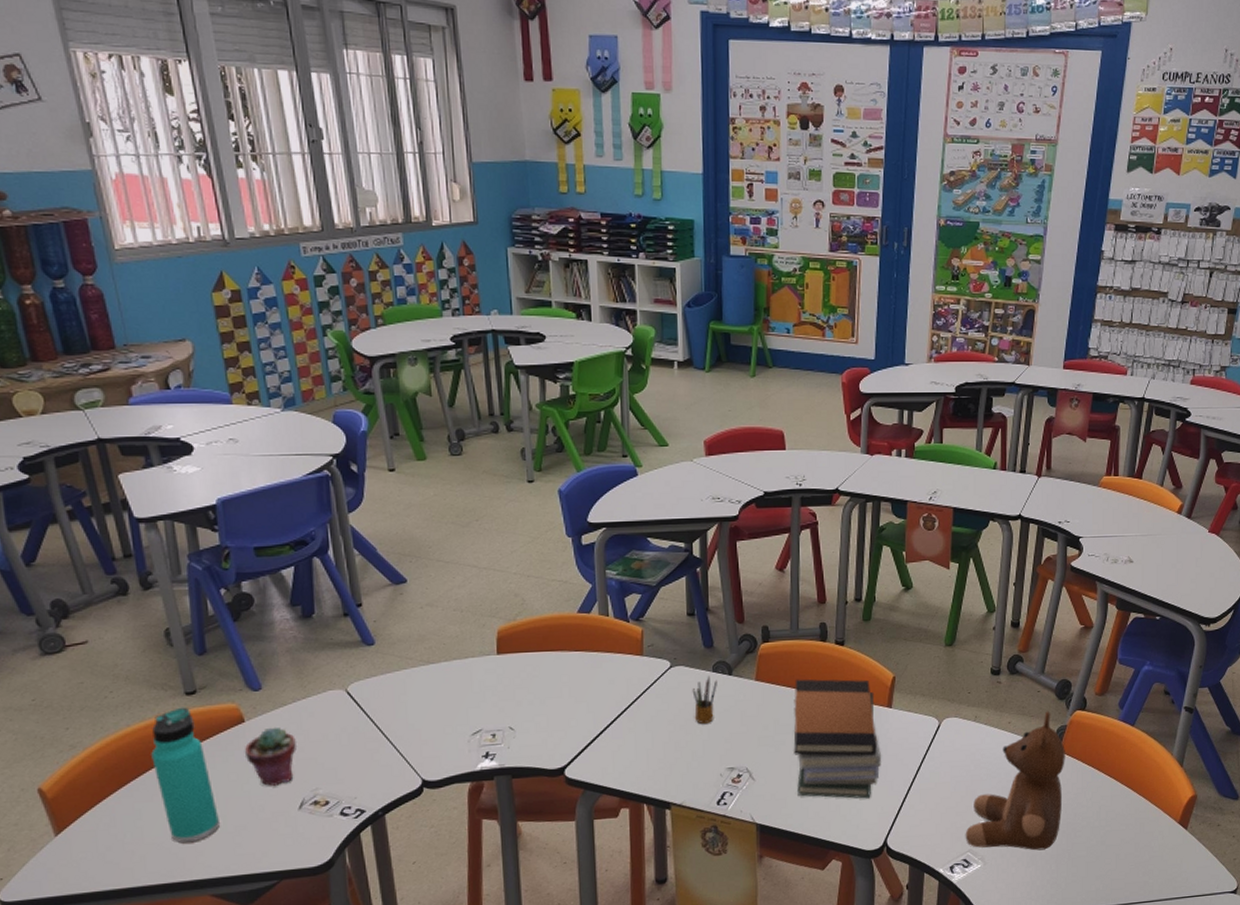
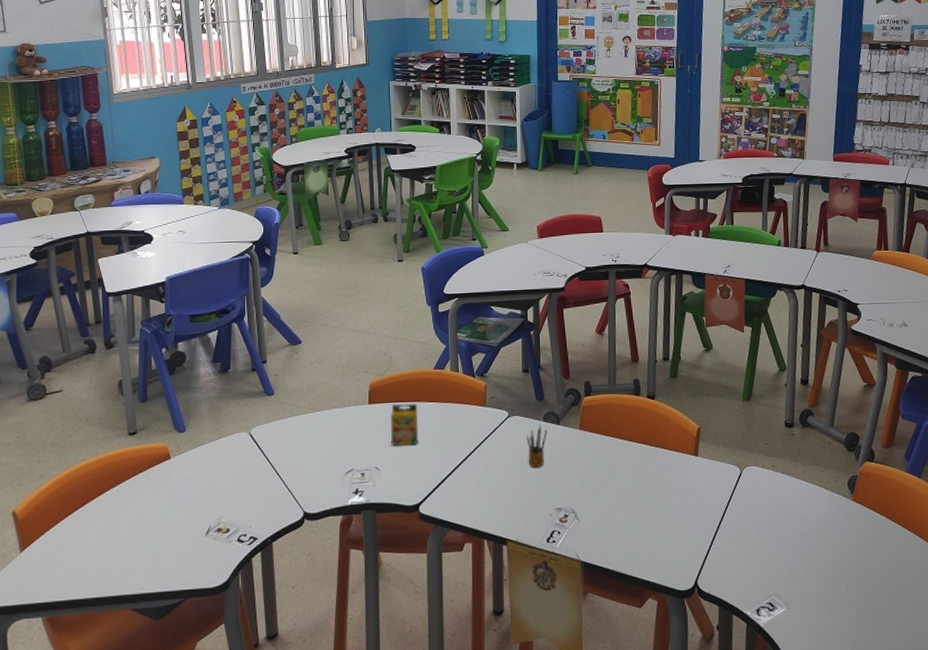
thermos bottle: present [151,707,219,843] -> none [98,445,144,562]
potted succulent: present [244,727,298,786] -> none [168,463,209,514]
crayon box: none [526,653,561,702] -> present [391,403,419,446]
book stack: present [793,679,881,799] -> none [612,429,690,541]
teddy bear: present [965,711,1065,851] -> none [769,462,858,597]

